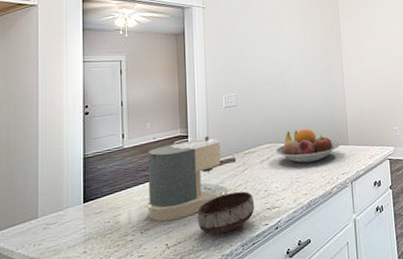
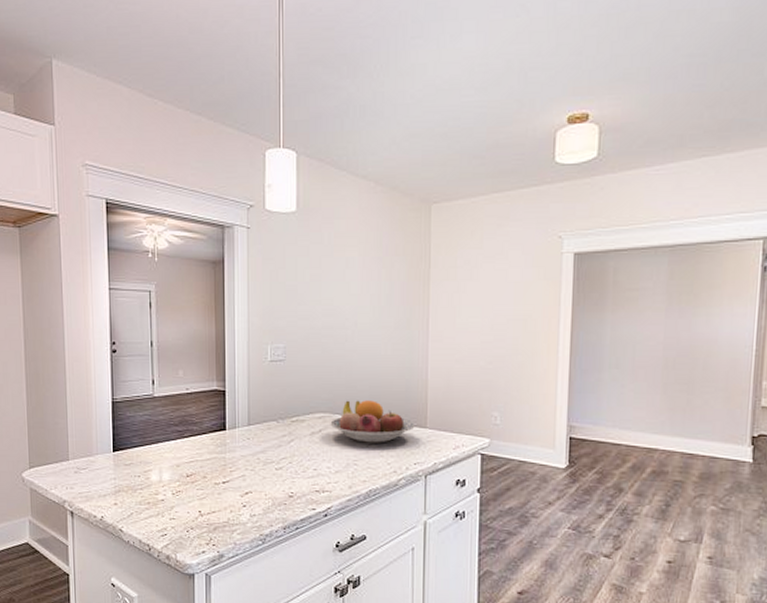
coffee maker: present [148,136,237,222] -> none [180,393,282,486]
bowl: present [197,191,255,234] -> none [234,465,301,511]

